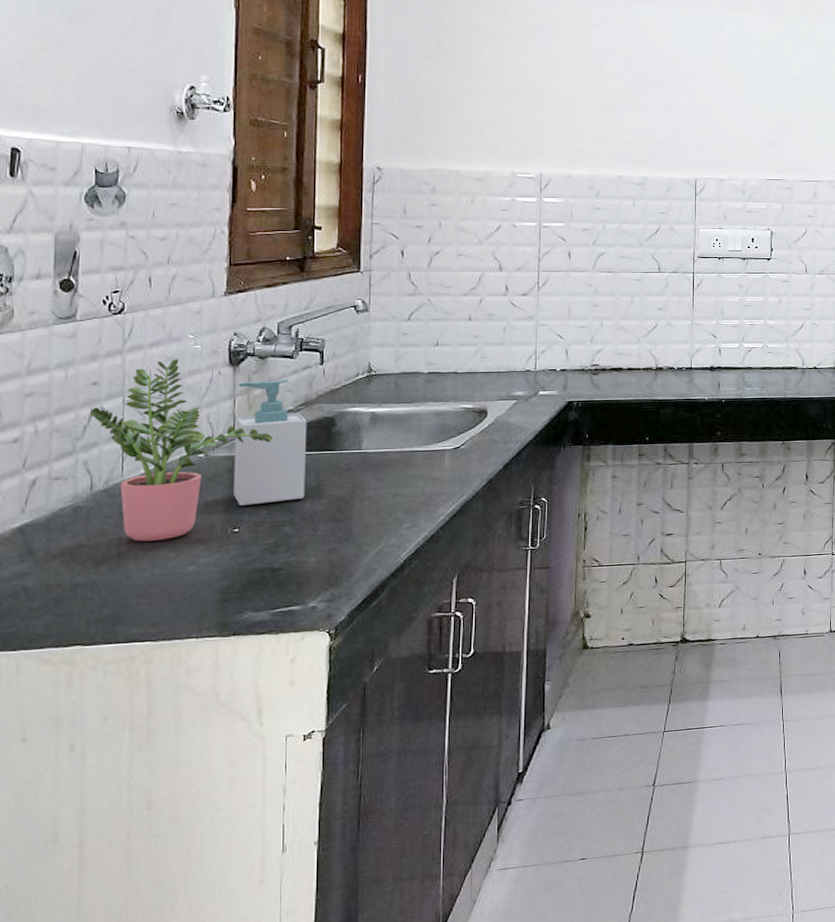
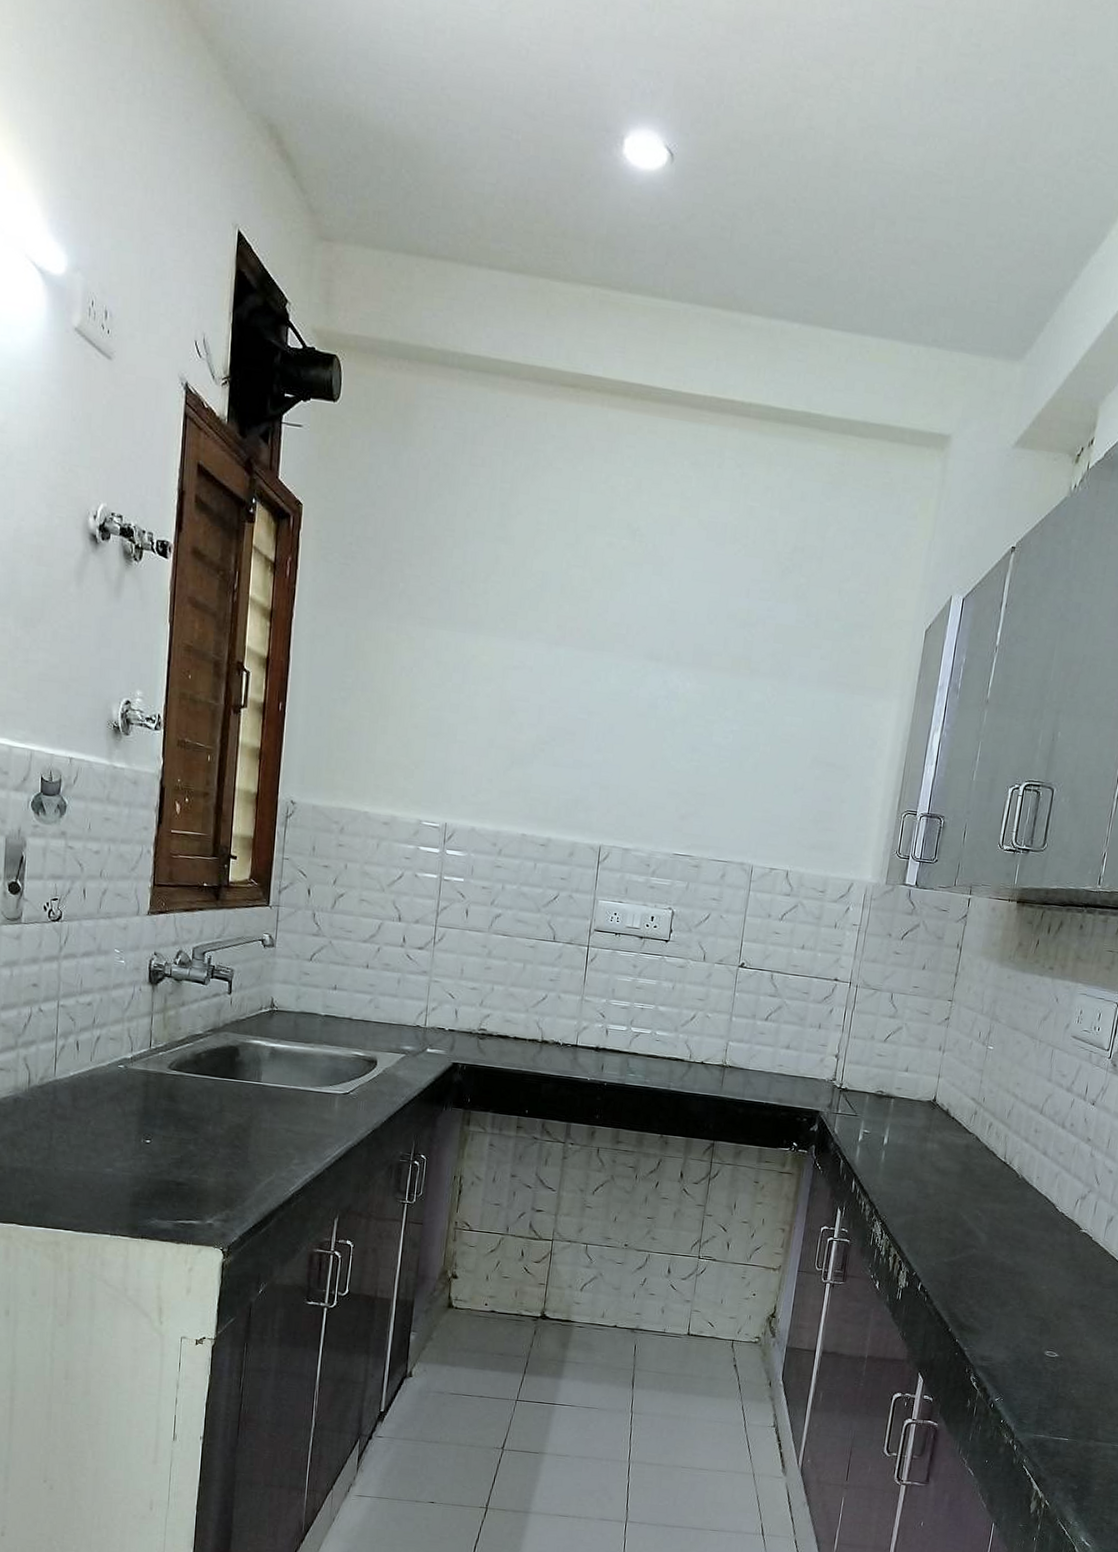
potted plant: present [89,359,273,542] -> none [29,971,183,1141]
soap bottle: present [234,379,307,505] -> none [147,1001,214,1121]

